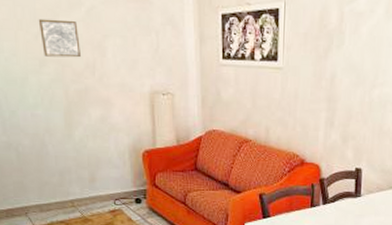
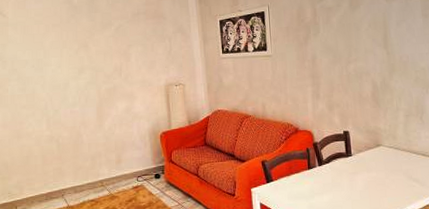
wall art: present [38,18,81,58] -> none [79,37,111,66]

